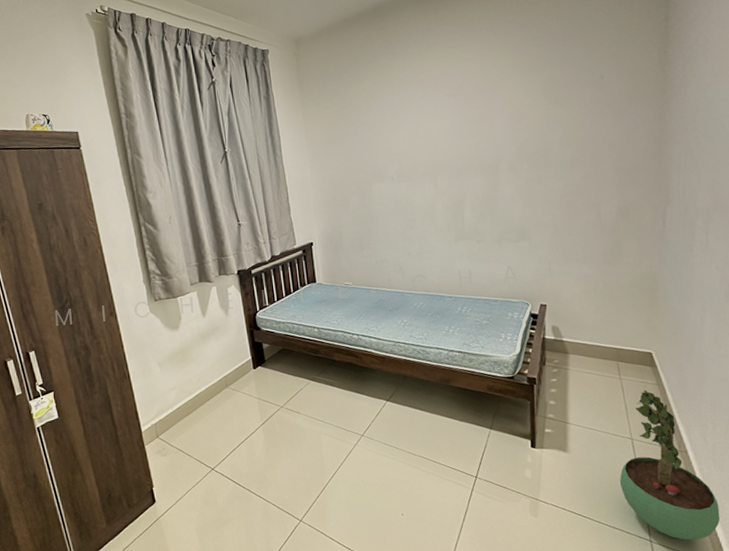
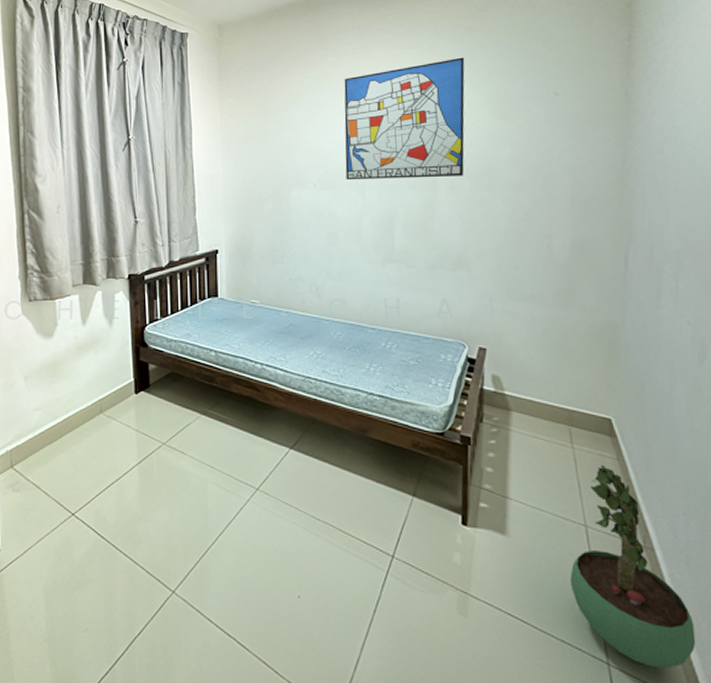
wall art: none [412,50,522,172] -> present [344,57,465,180]

